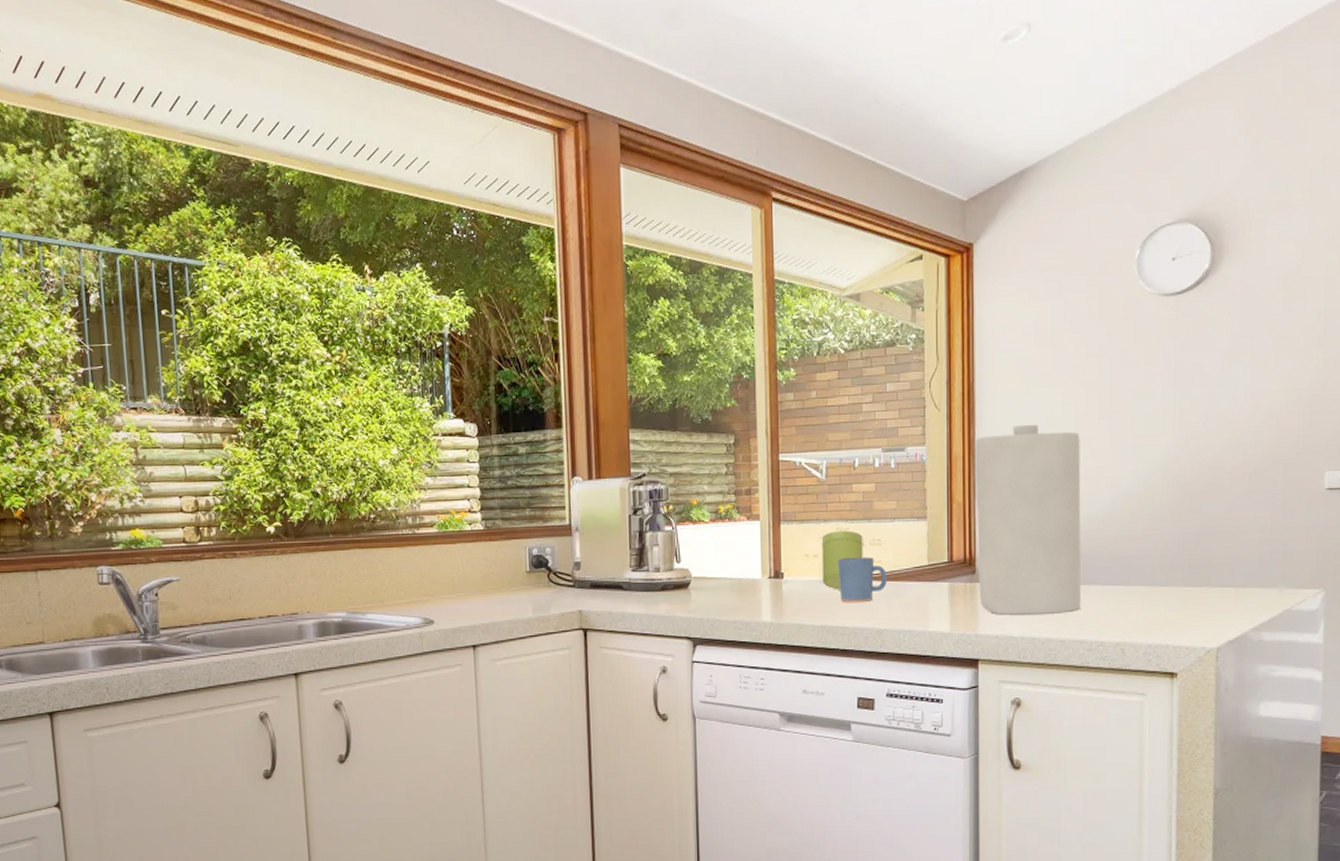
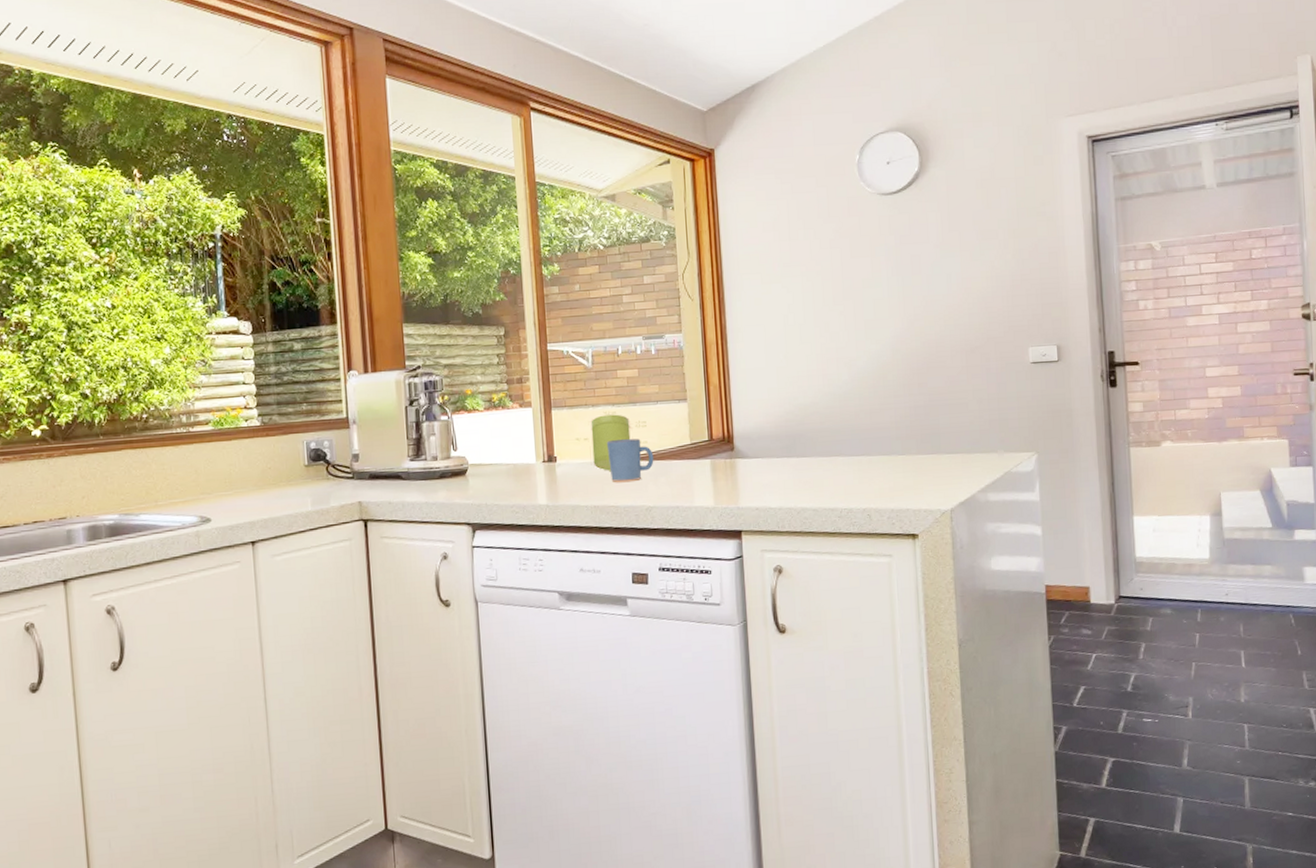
paper towel holder: present [975,424,1081,615] -> none [726,311,829,488]

